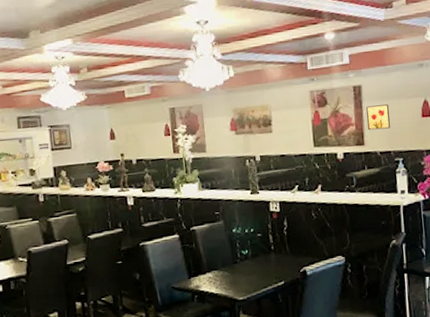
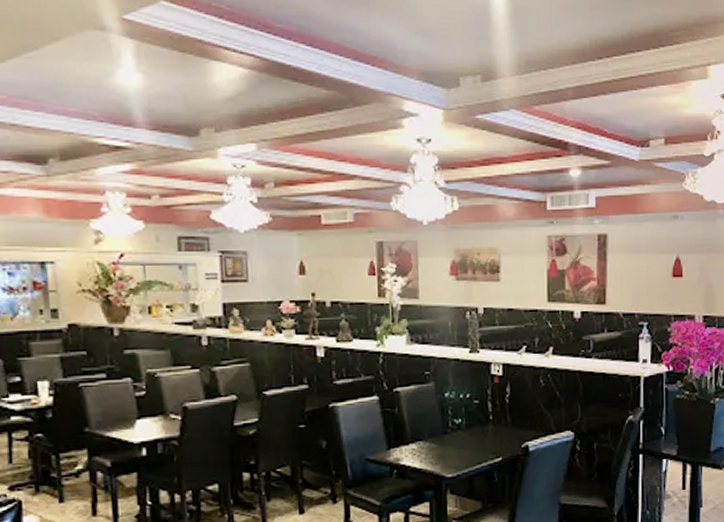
wall art: present [366,104,390,131] -> none [610,259,637,288]

